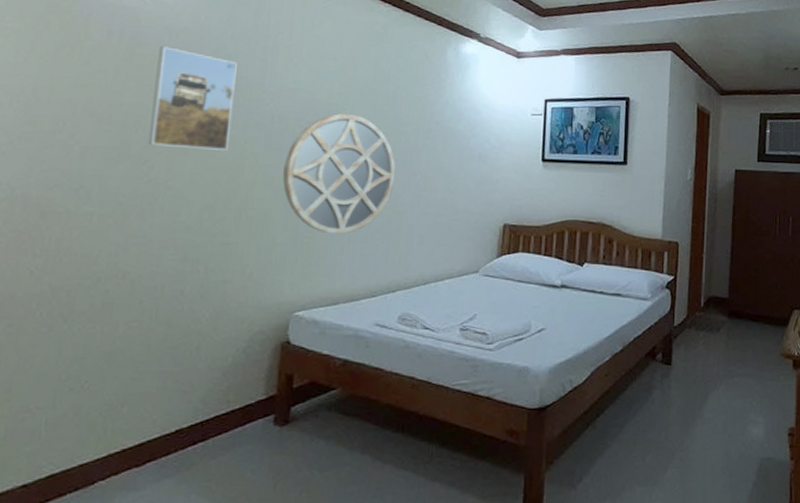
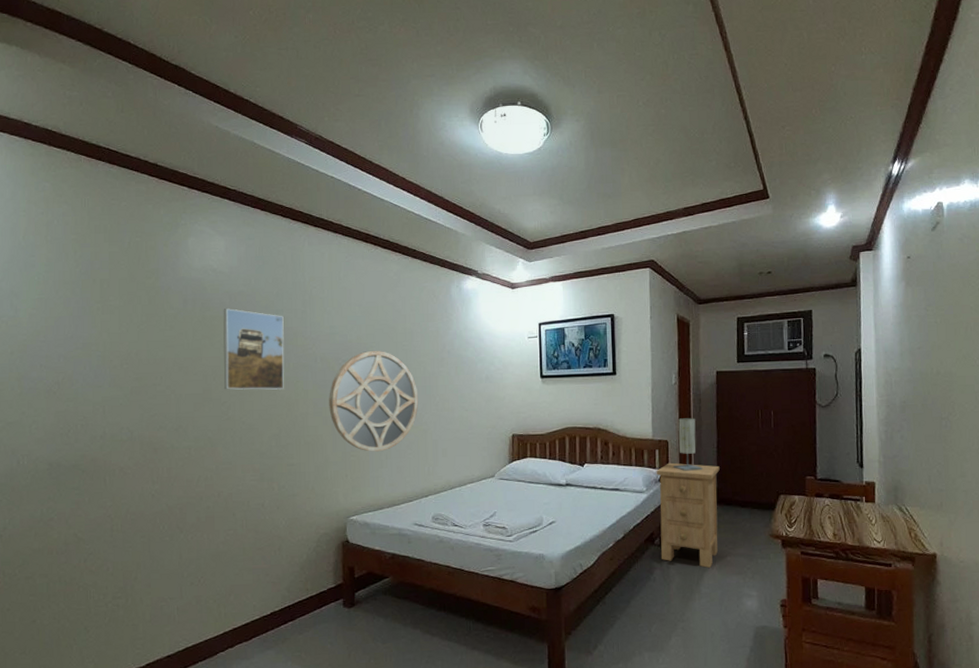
nightstand: none [662,267,732,389] -> present [656,462,720,568]
table lamp: none [683,218,714,278] -> present [674,418,703,471]

